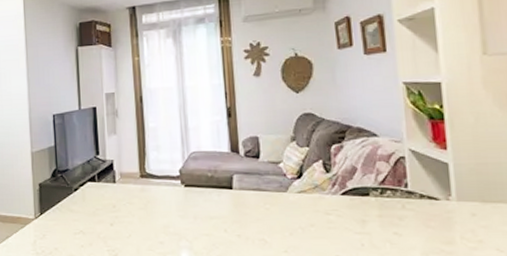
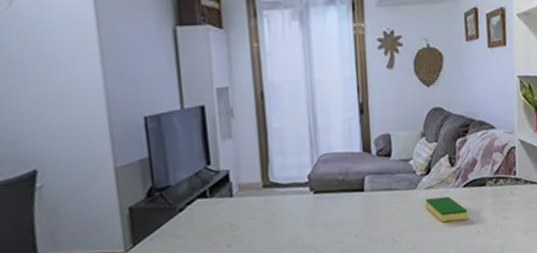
dish sponge: none [297,203,349,230] -> present [425,196,468,223]

